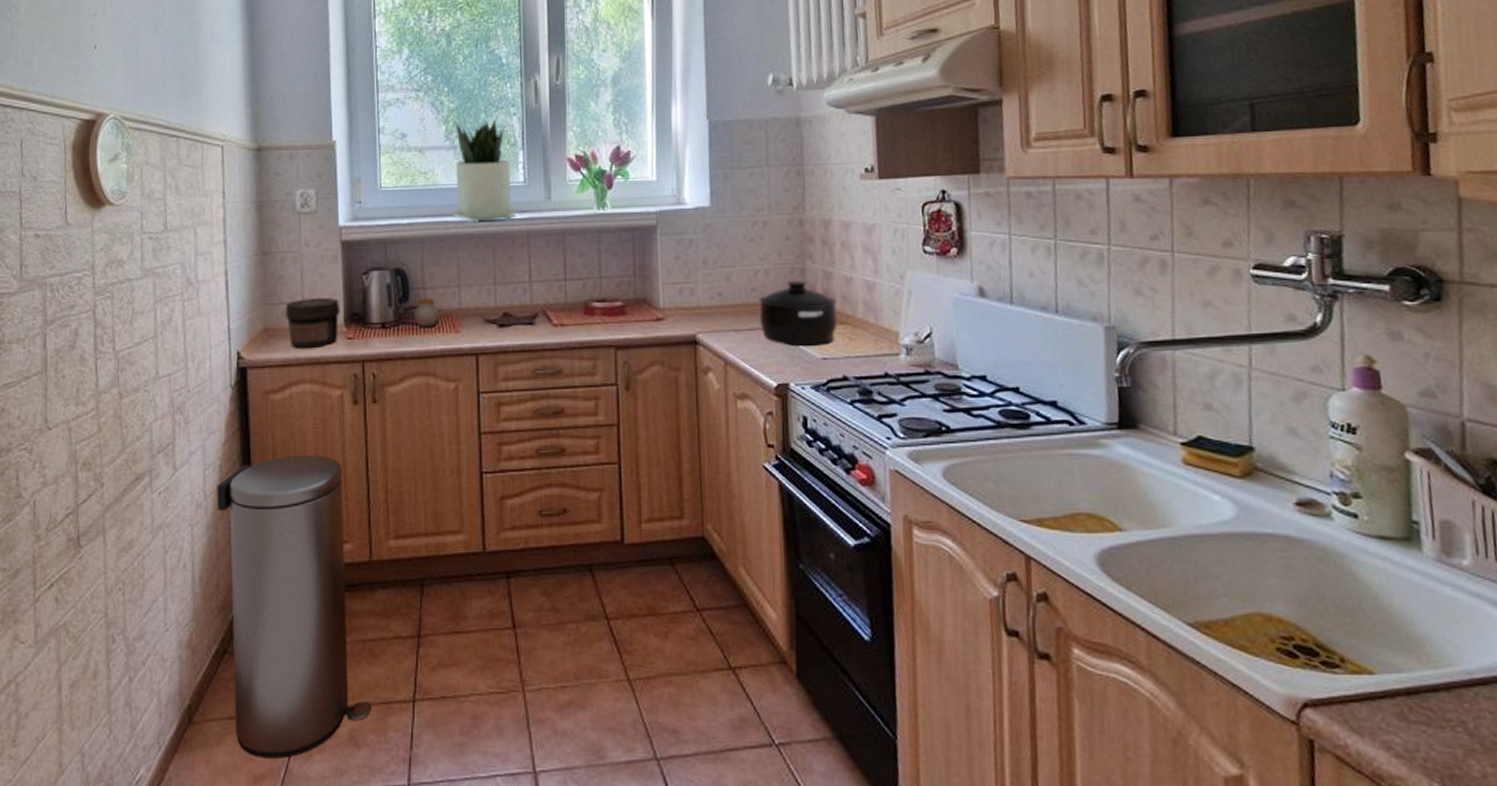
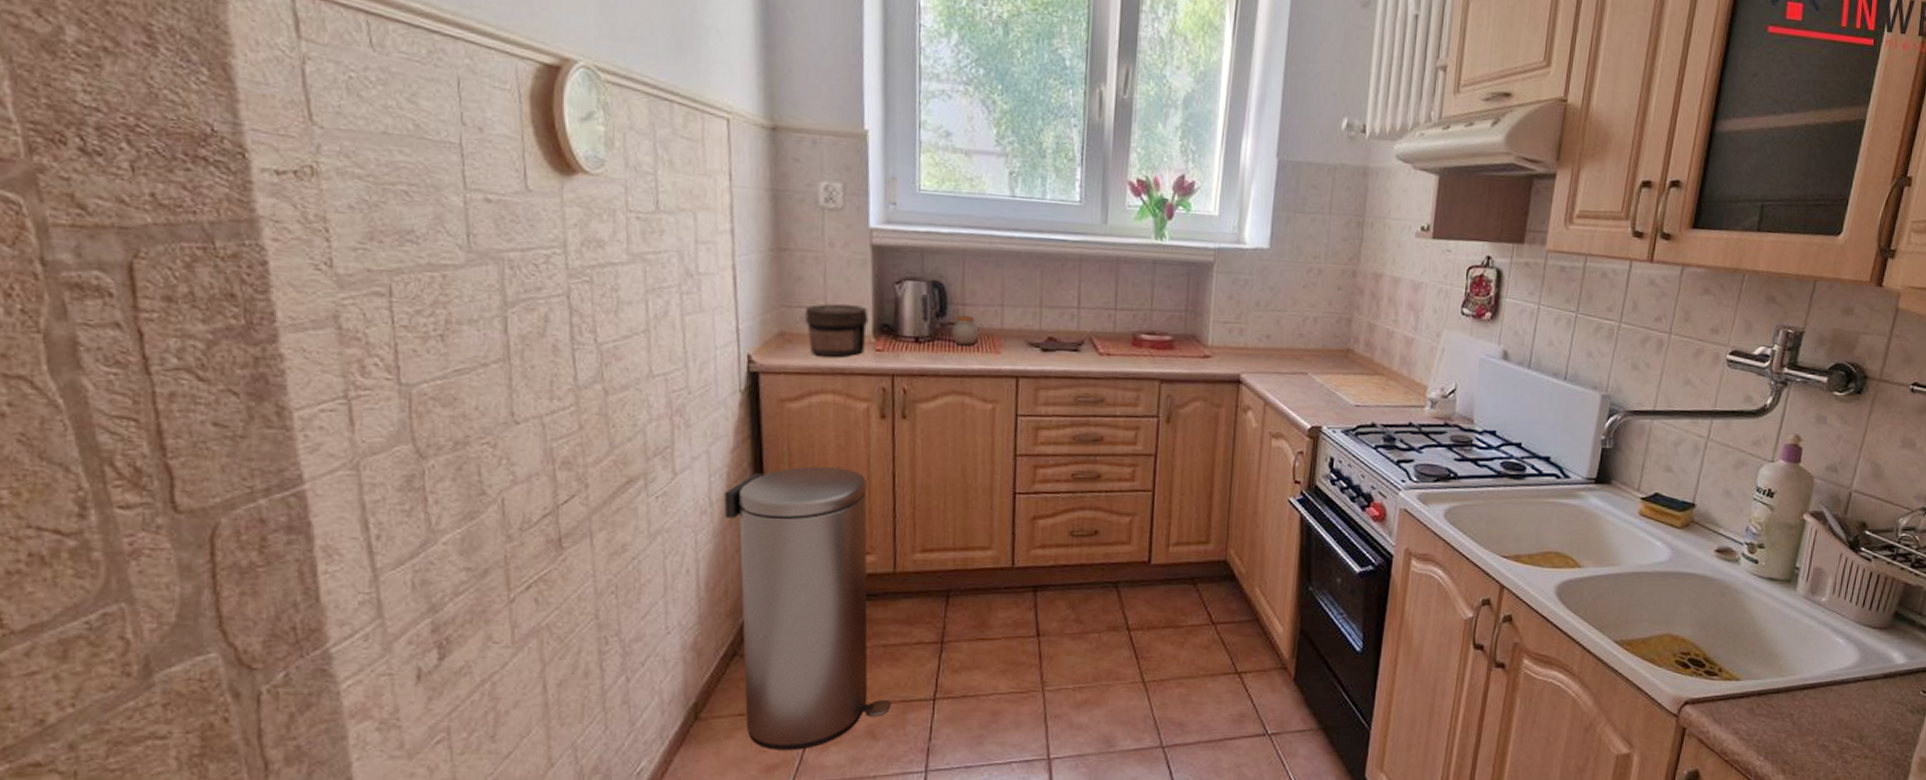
planter: present [451,119,518,221] -> none [998,126,1071,240]
saucepan: present [759,281,838,346] -> none [1302,330,1376,393]

